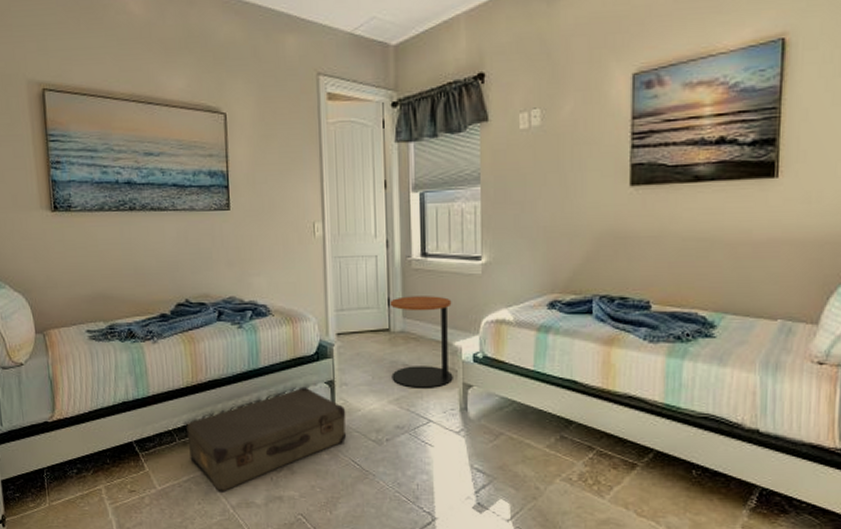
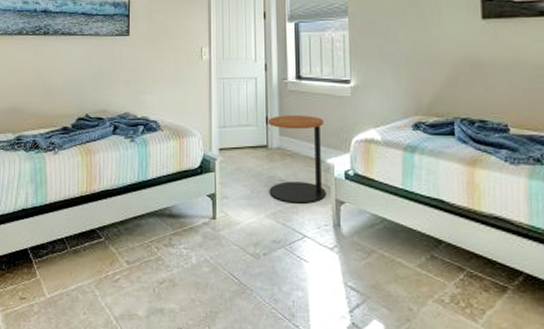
suitcase: present [186,386,347,491] -> none [78,199,227,302]

